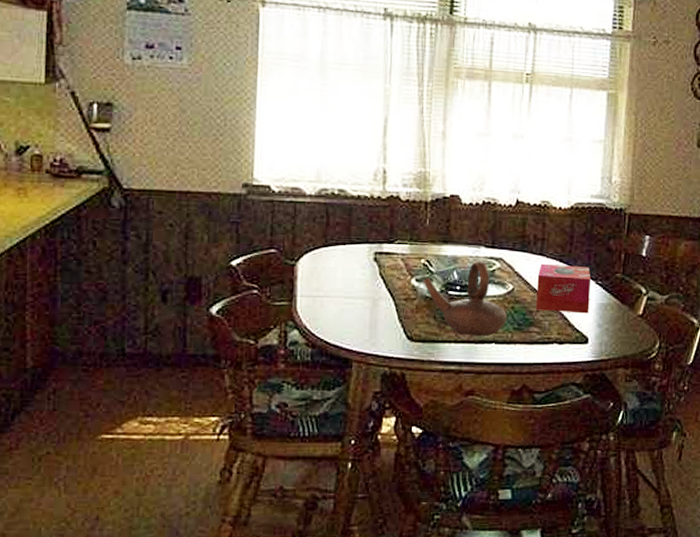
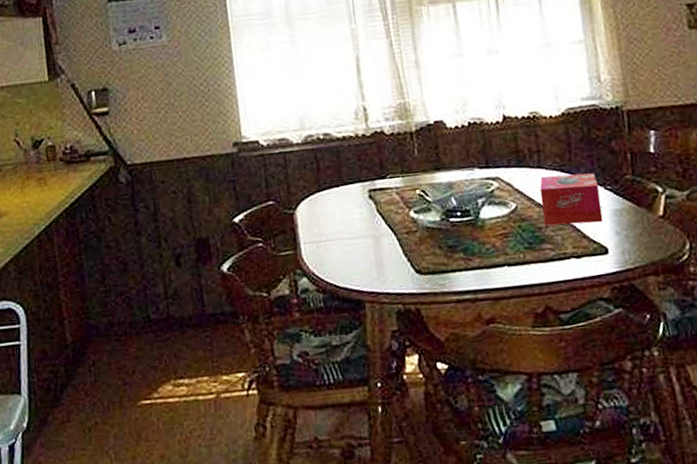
teapot: present [423,260,507,336] -> none [421,182,516,262]

